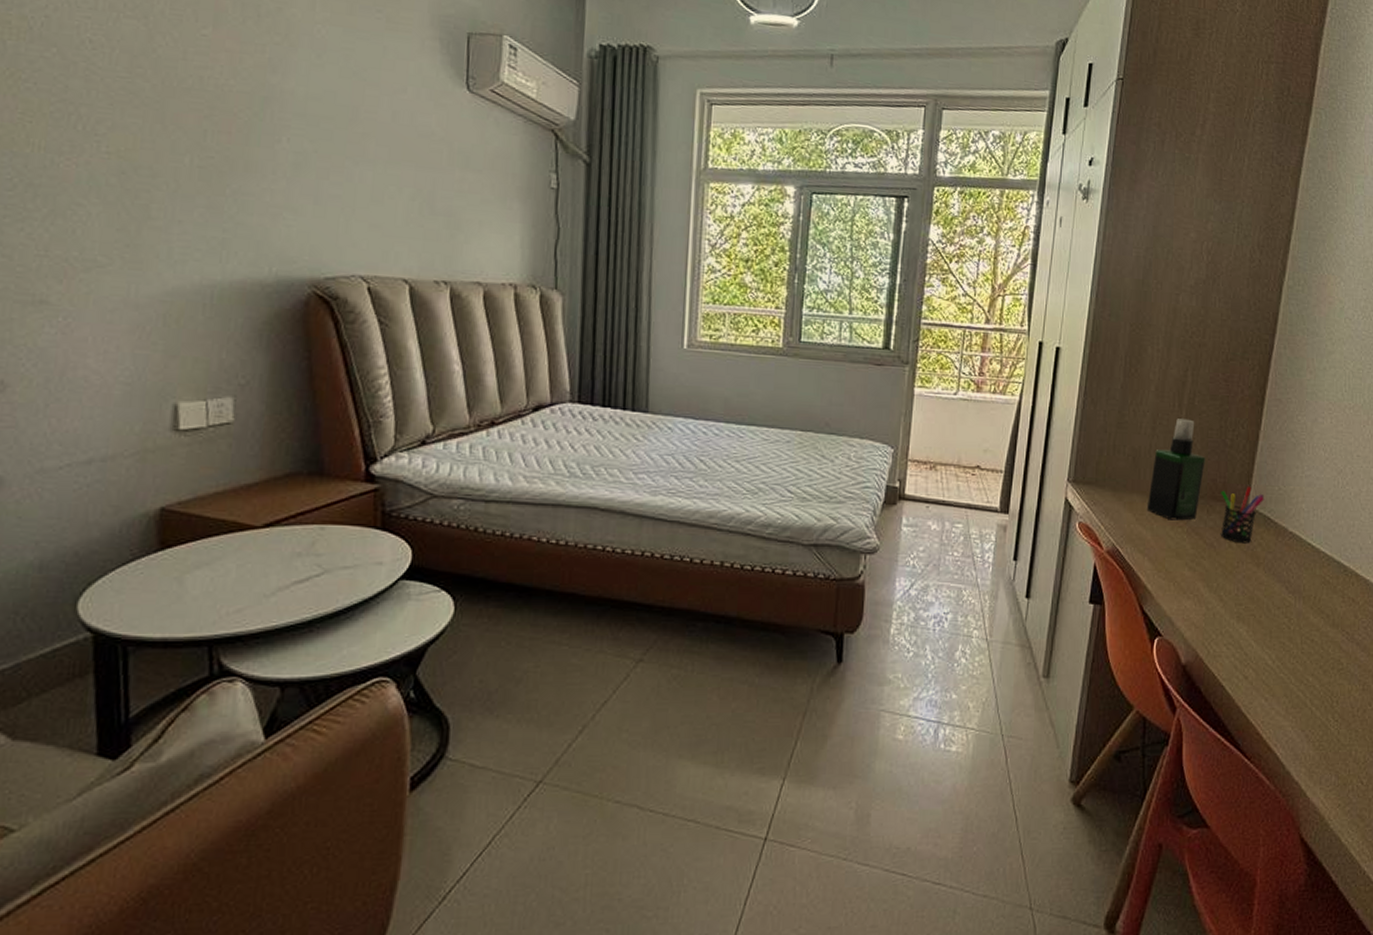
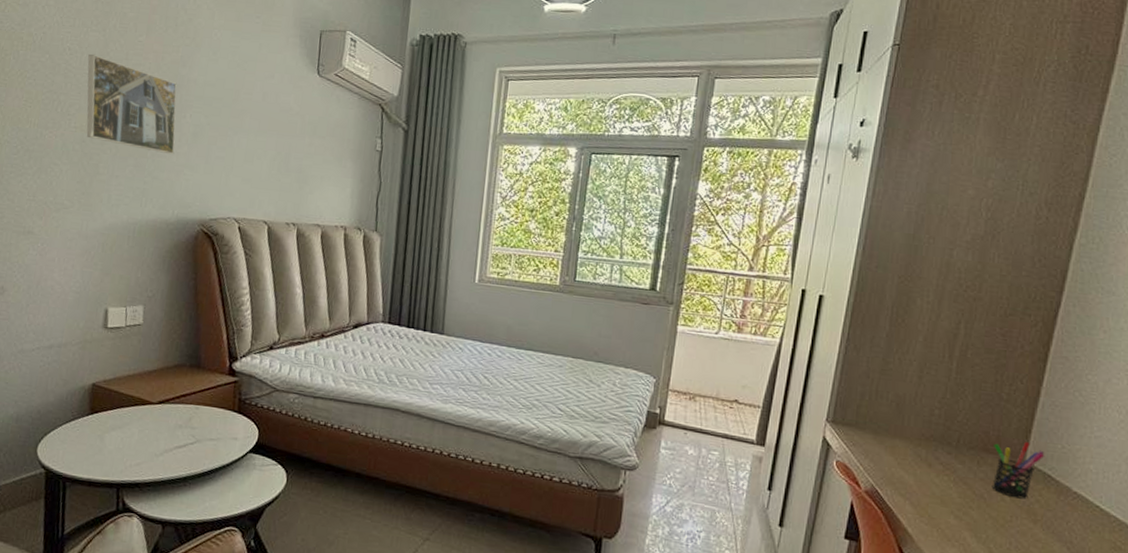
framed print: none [122,49,267,192] -> present [86,54,177,155]
spray bottle: present [1146,418,1205,521] -> none [909,369,977,470]

